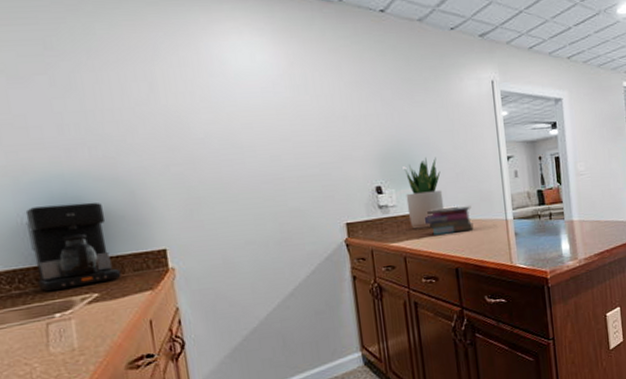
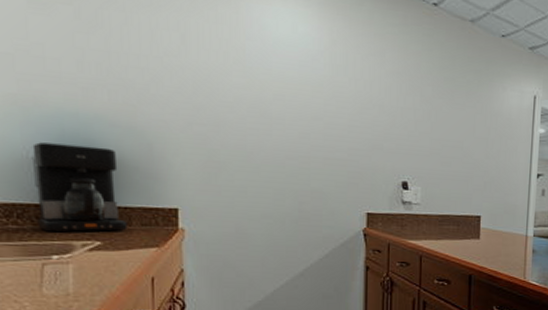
planter: present [404,157,444,229] -> none [430,161,469,231]
books: present [424,206,474,235] -> none [445,214,494,241]

